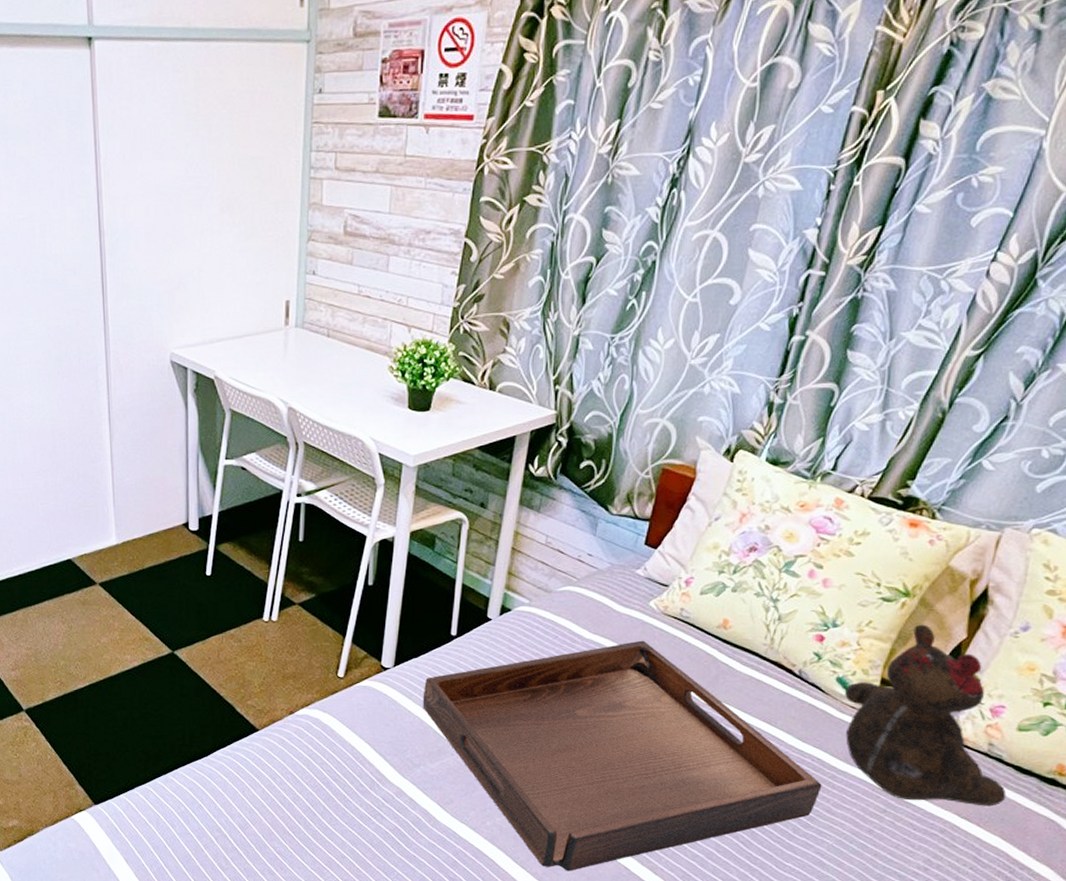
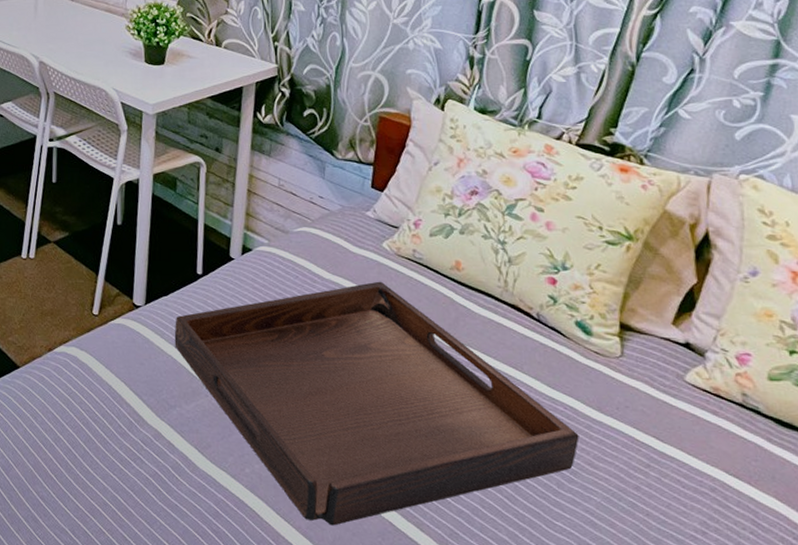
teddy bear: present [845,624,1007,807] -> none [586,268,772,463]

